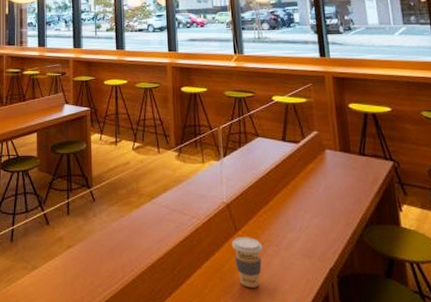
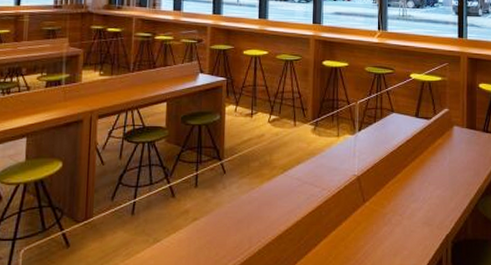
coffee cup: present [231,237,263,288] -> none [358,208,388,254]

